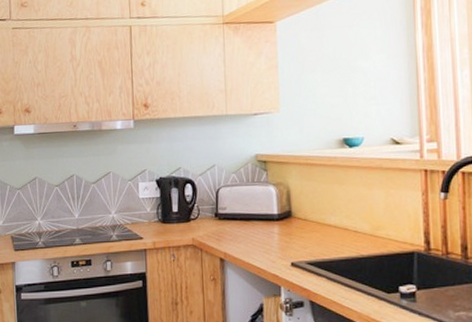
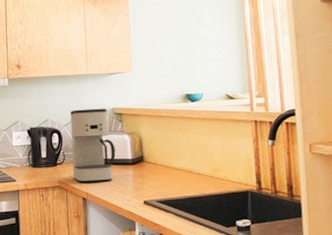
coffee maker: none [206,154,259,241] -> present [70,108,116,183]

